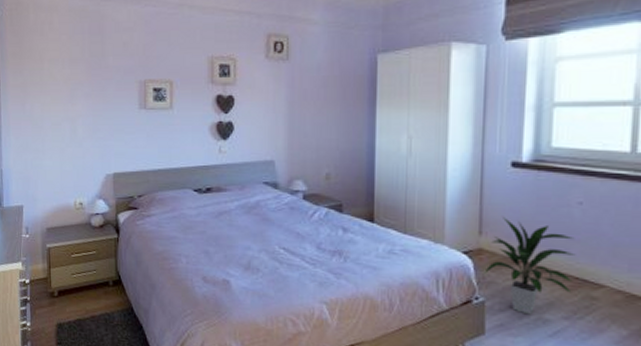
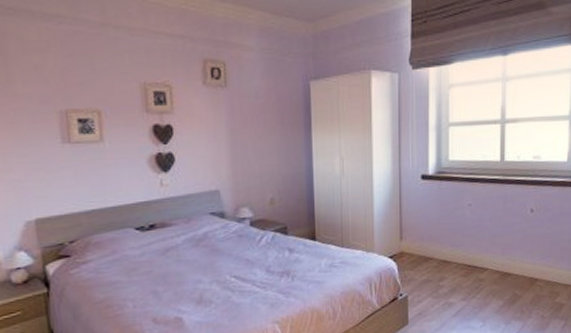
indoor plant: present [484,217,576,315] -> none [406,223,468,302]

